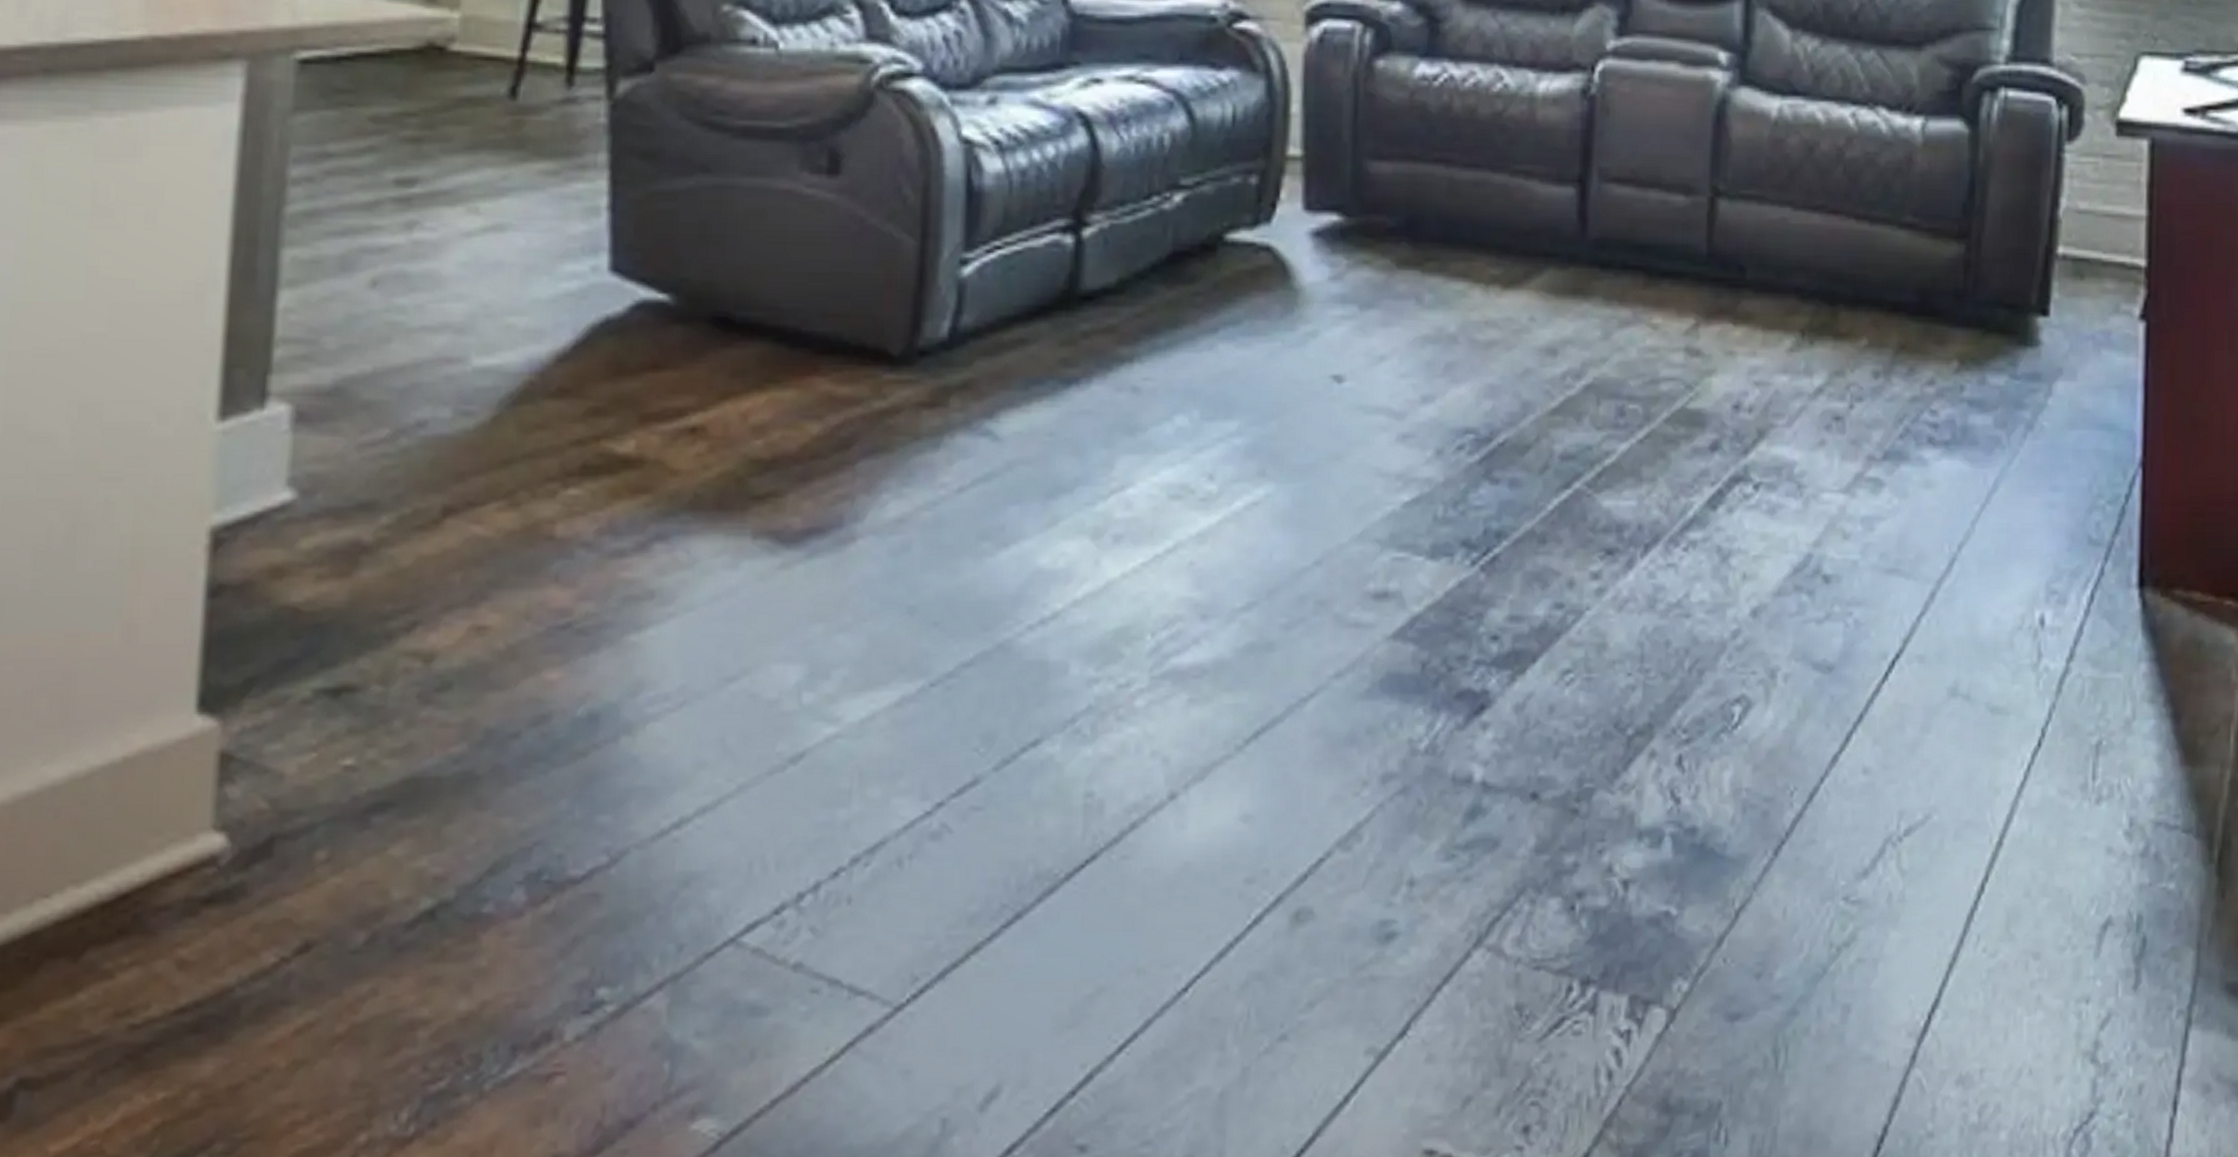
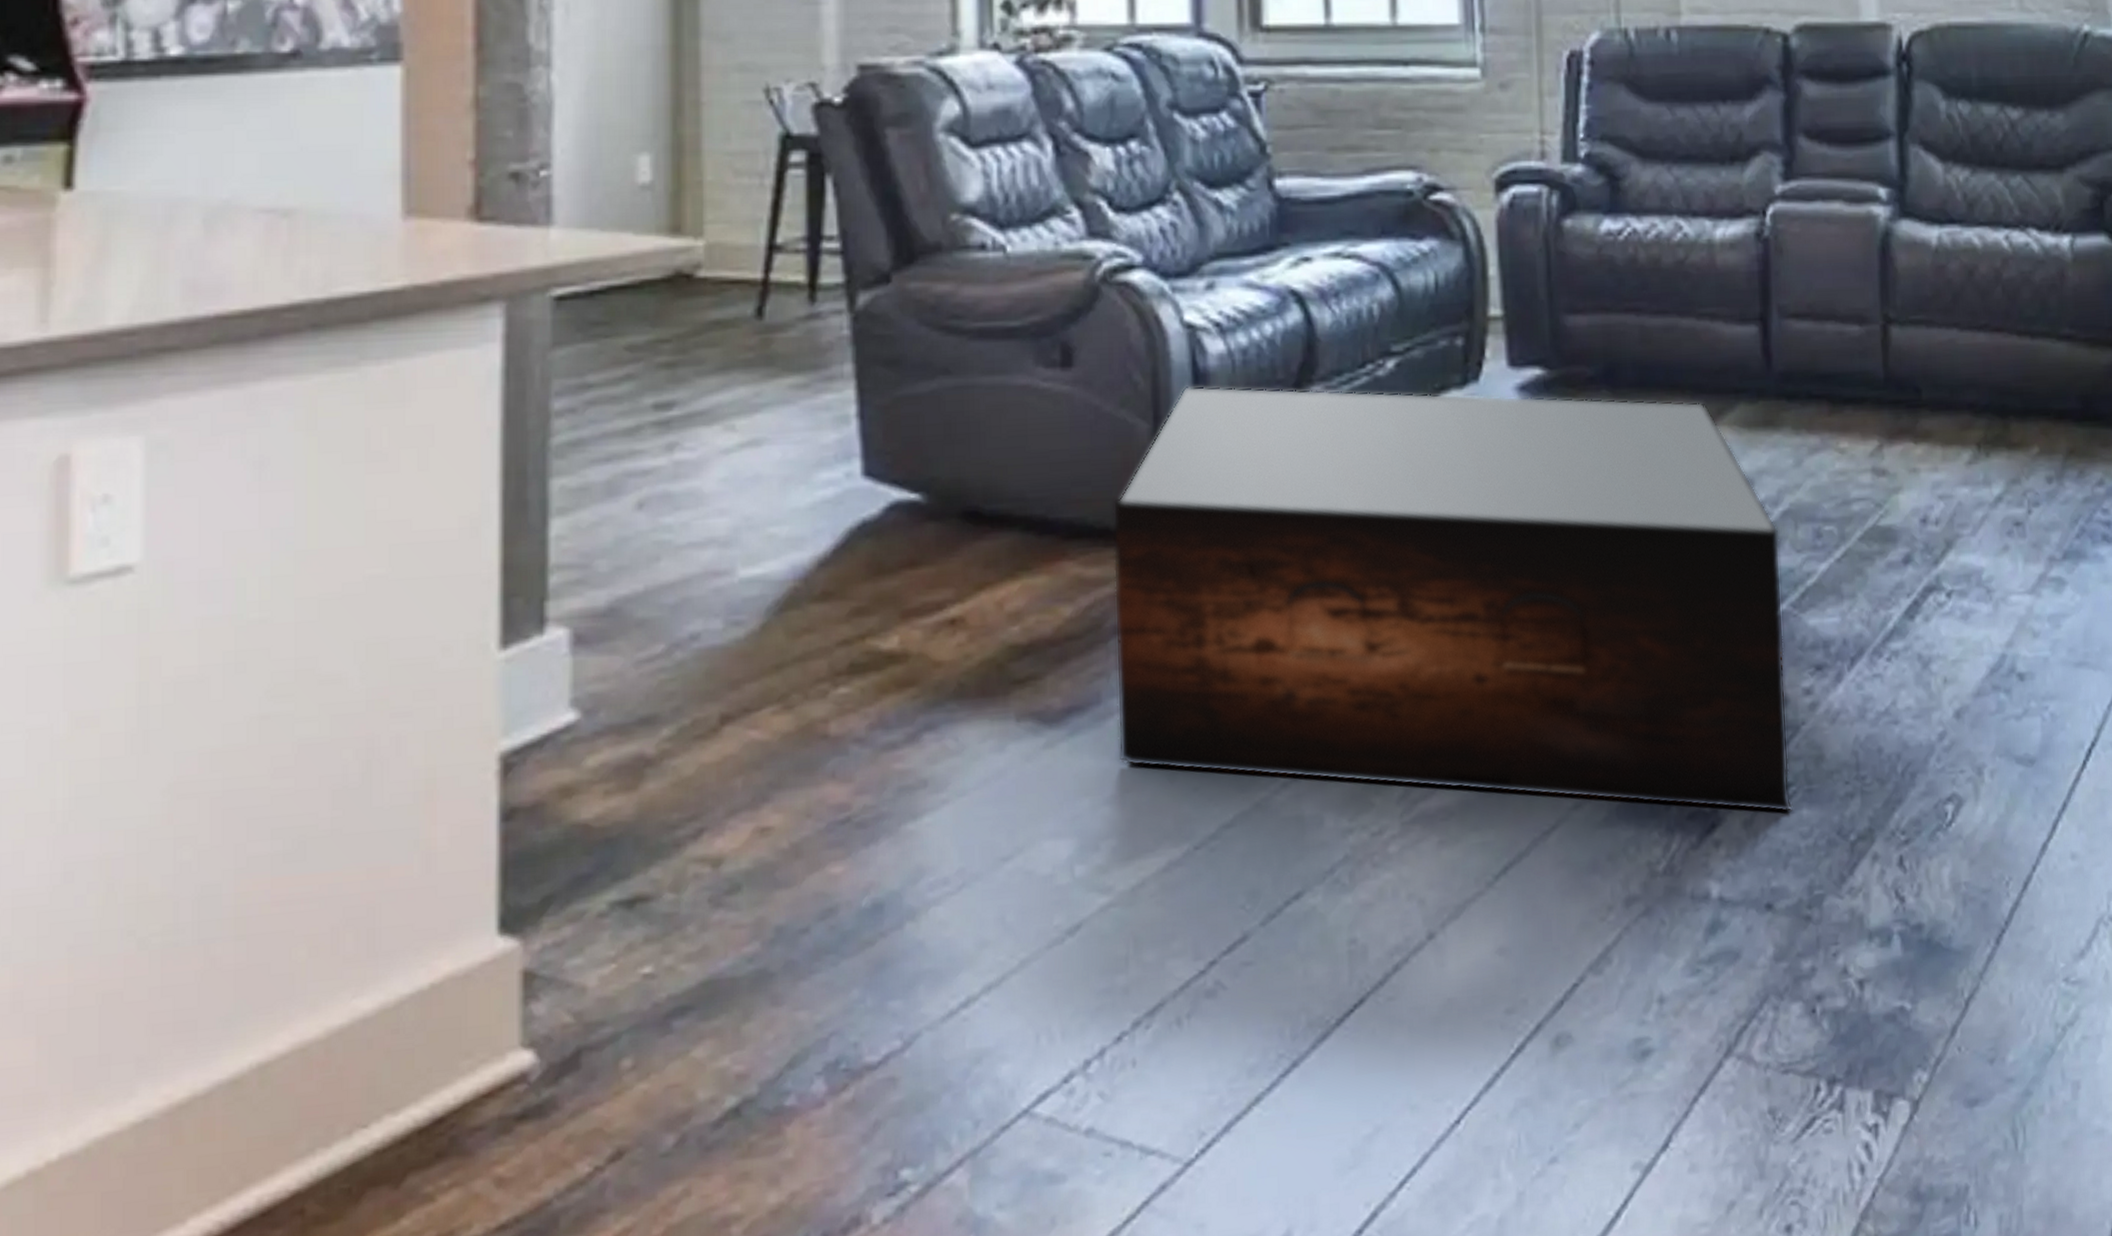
coffee table: none [857,205,1579,701] -> present [1113,386,1794,813]

